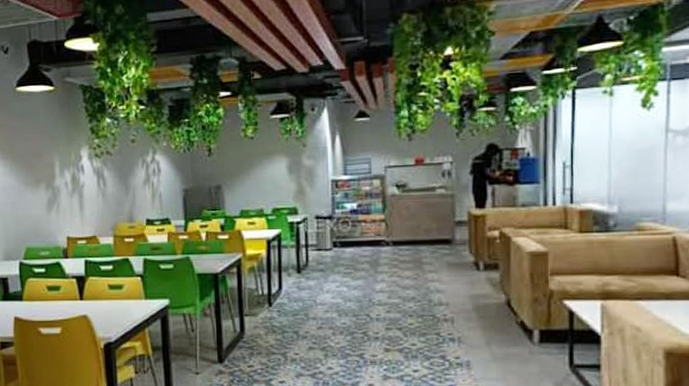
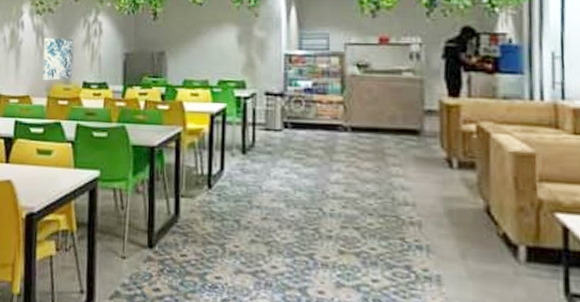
wall art: none [104,179,135,221] -> present [42,38,73,81]

